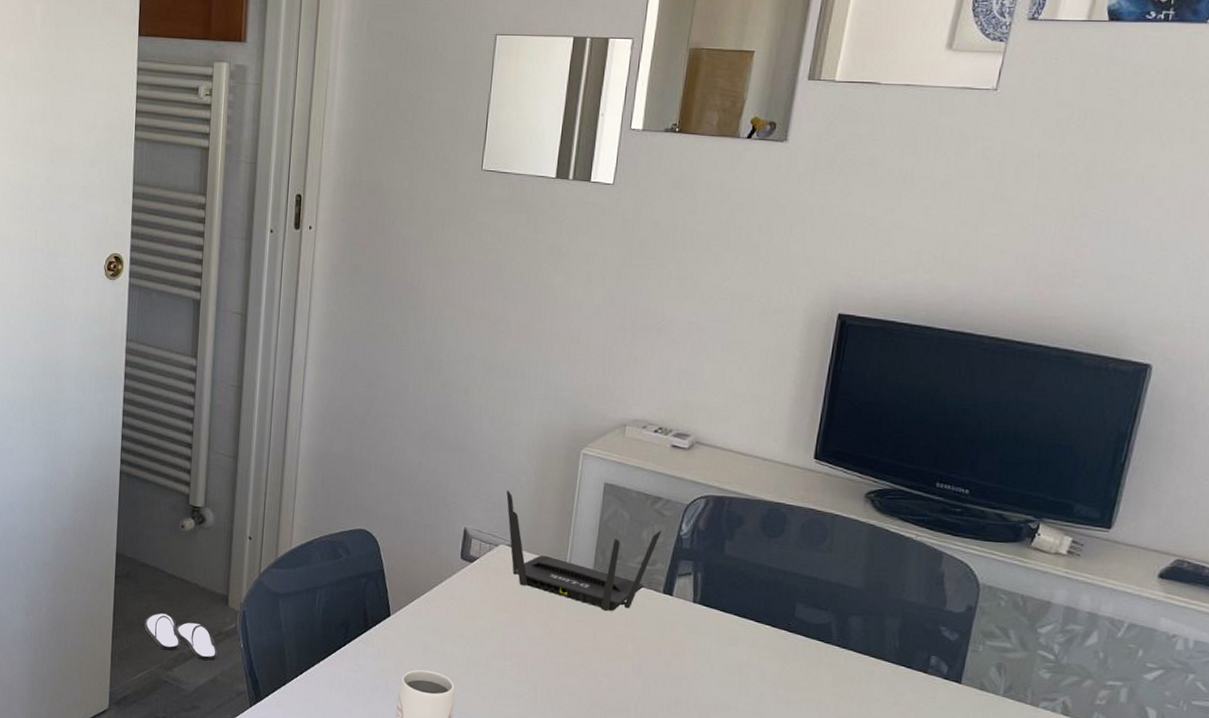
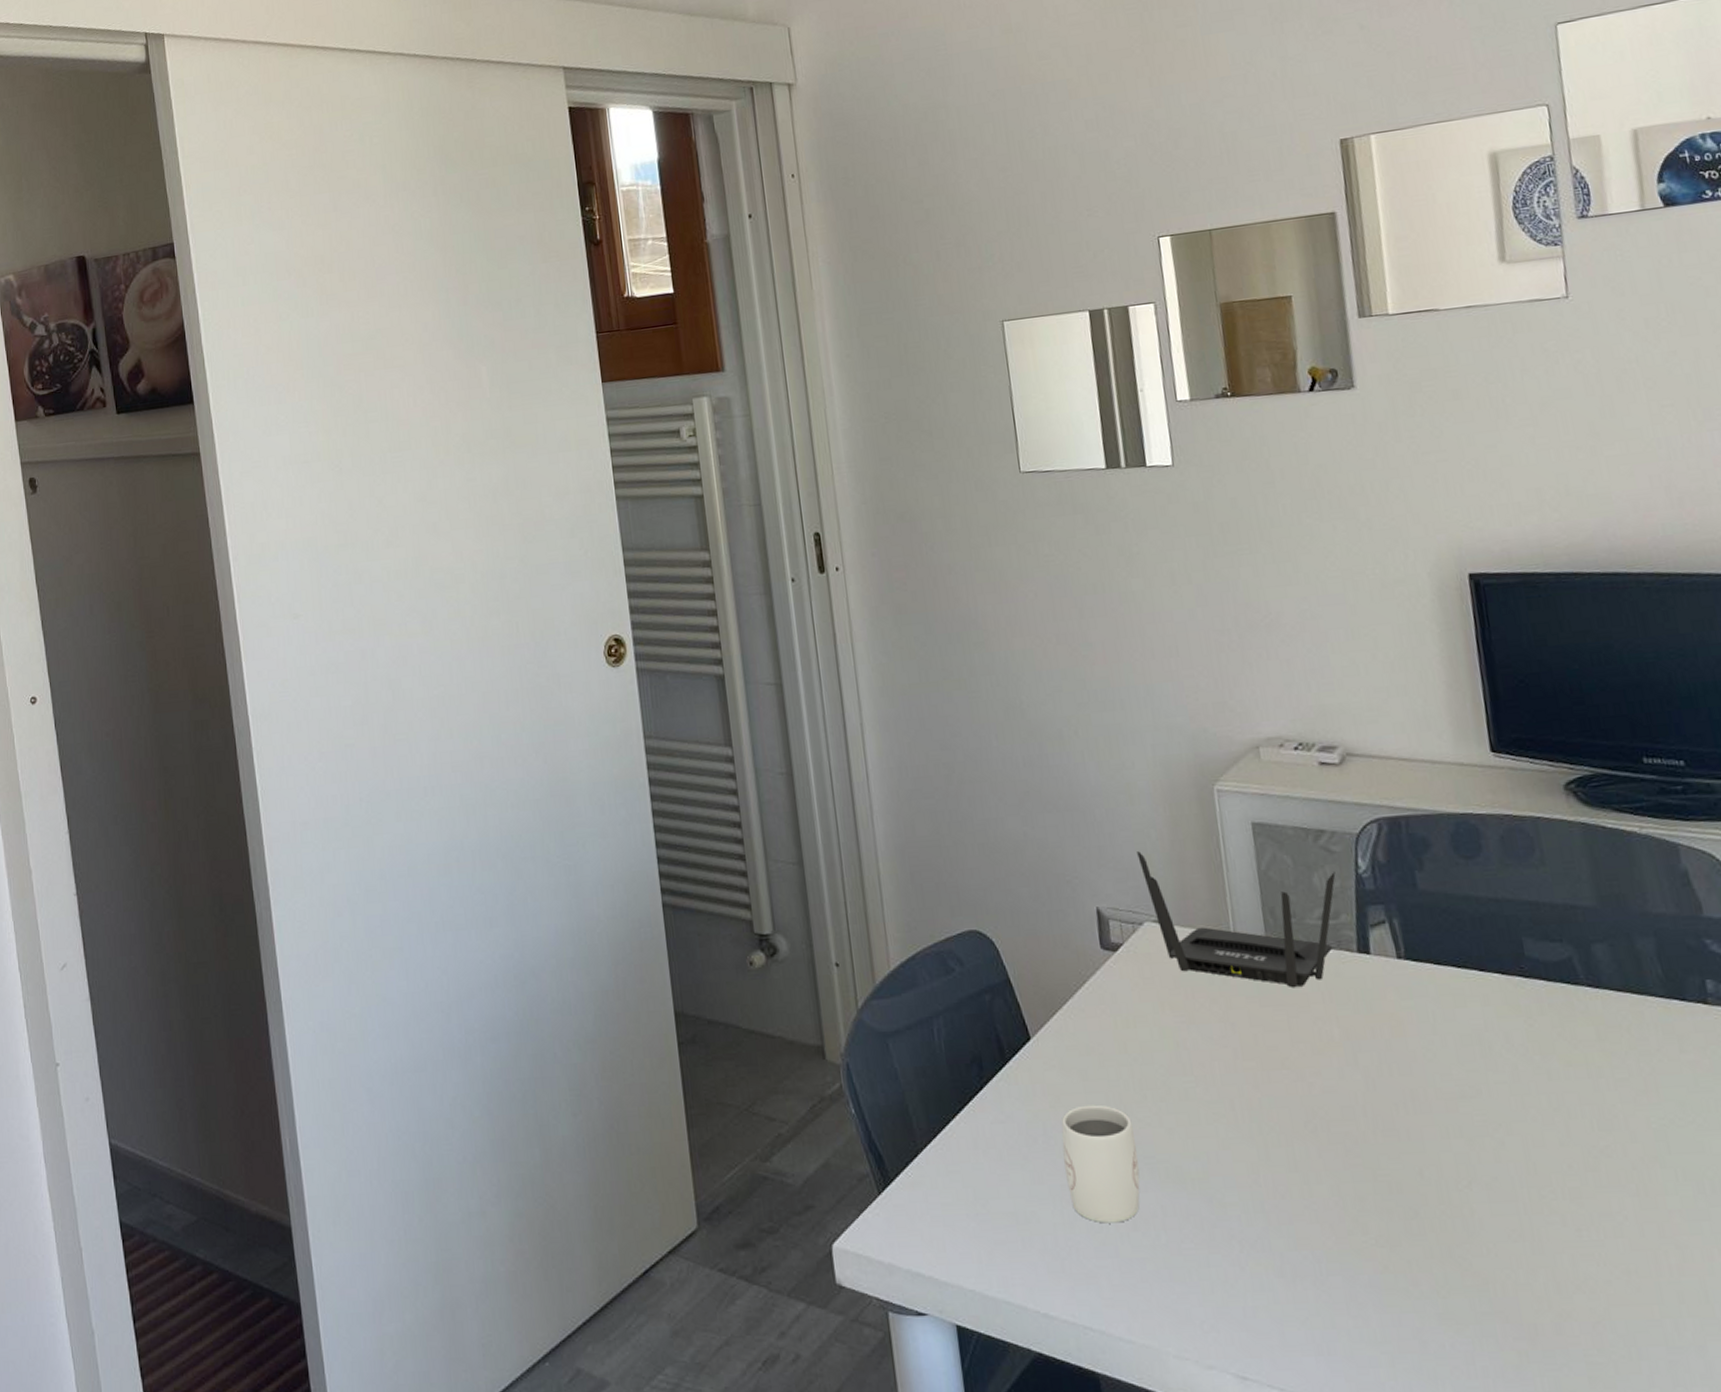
slippers: present [144,613,218,661] -> none [724,1084,826,1139]

